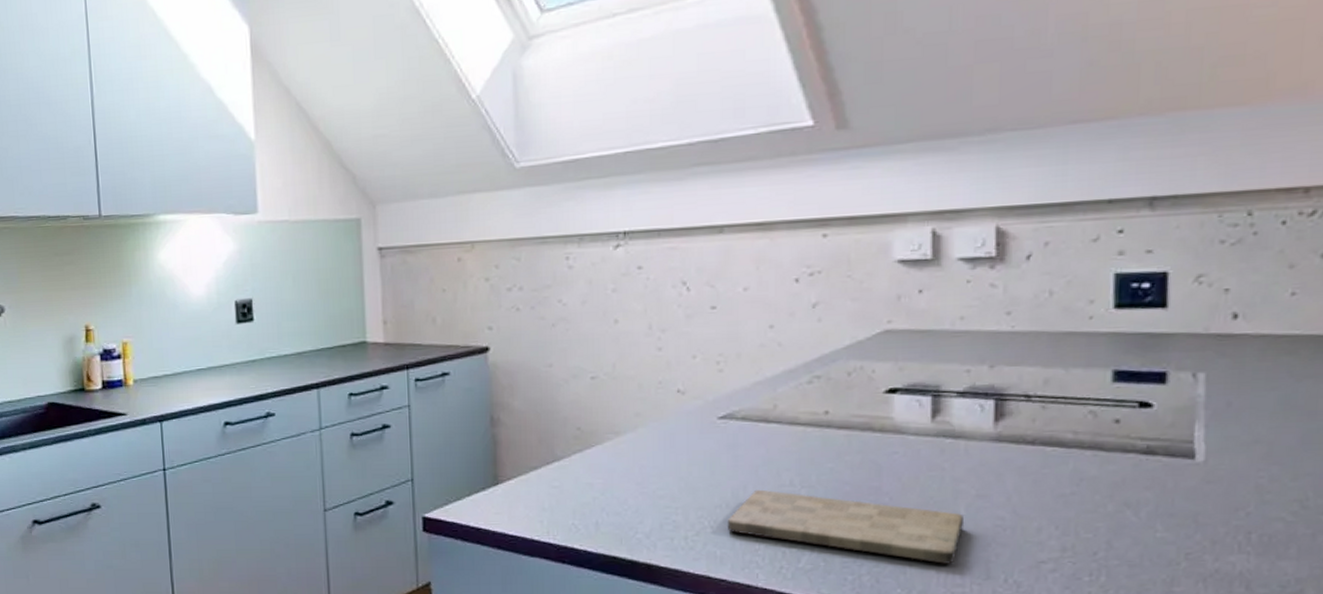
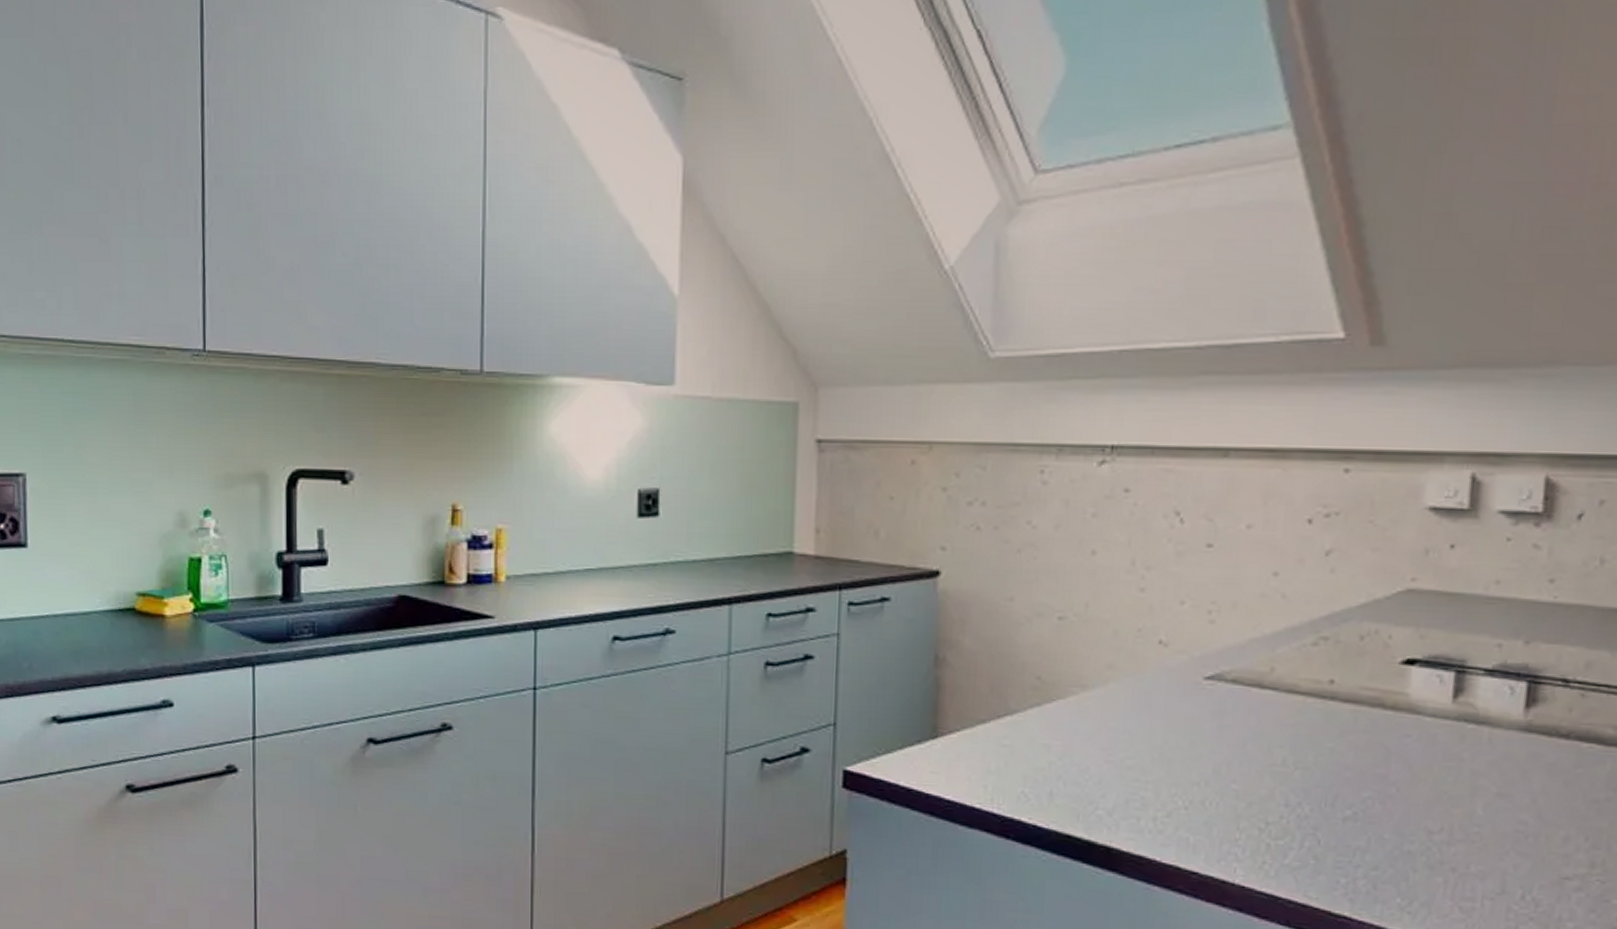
cutting board: present [727,489,965,564] -> none [1204,767,1481,873]

